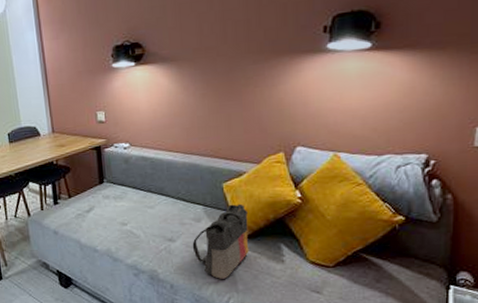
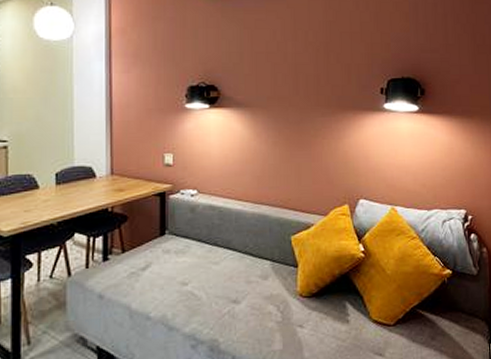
tote bag: present [192,203,249,279] -> none [258,258,316,346]

